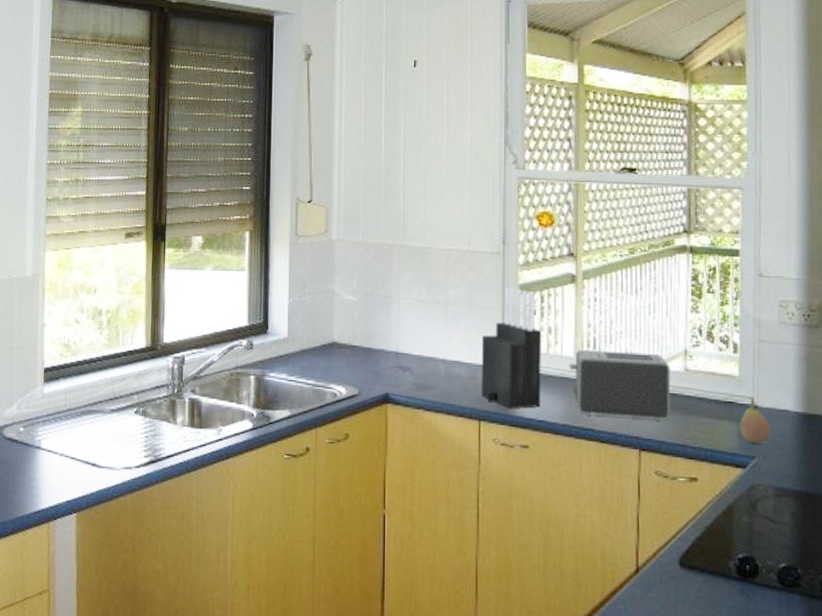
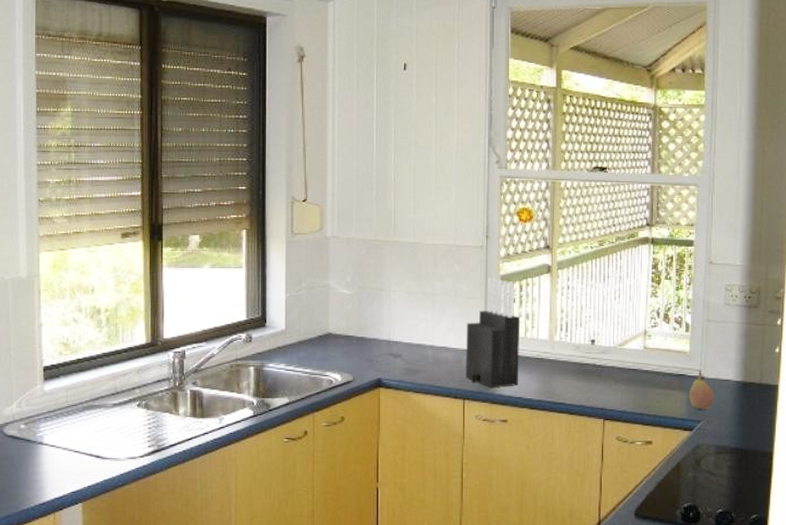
toaster: present [569,350,671,421] -> none [544,333,632,393]

